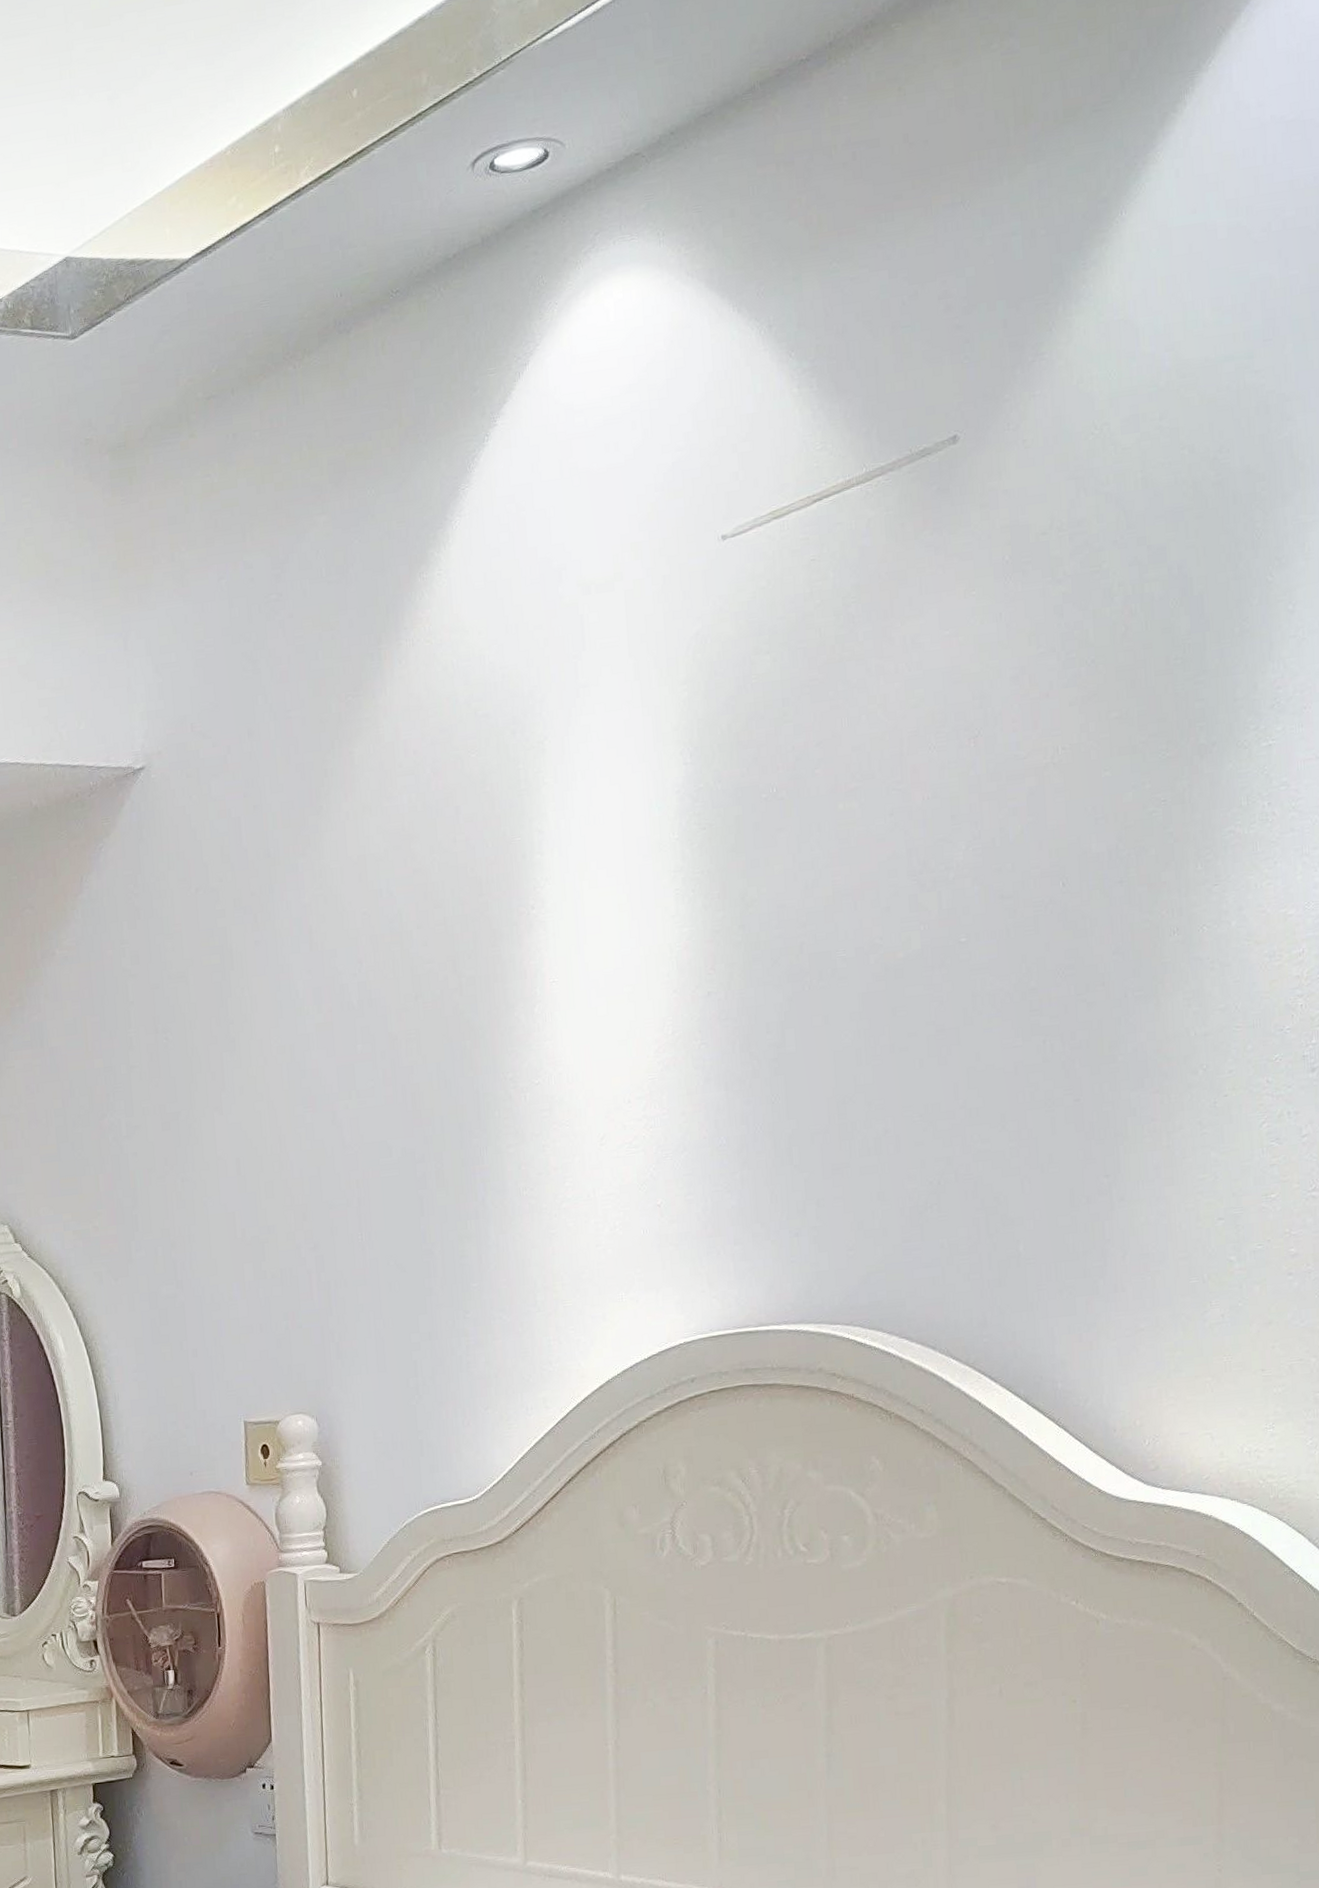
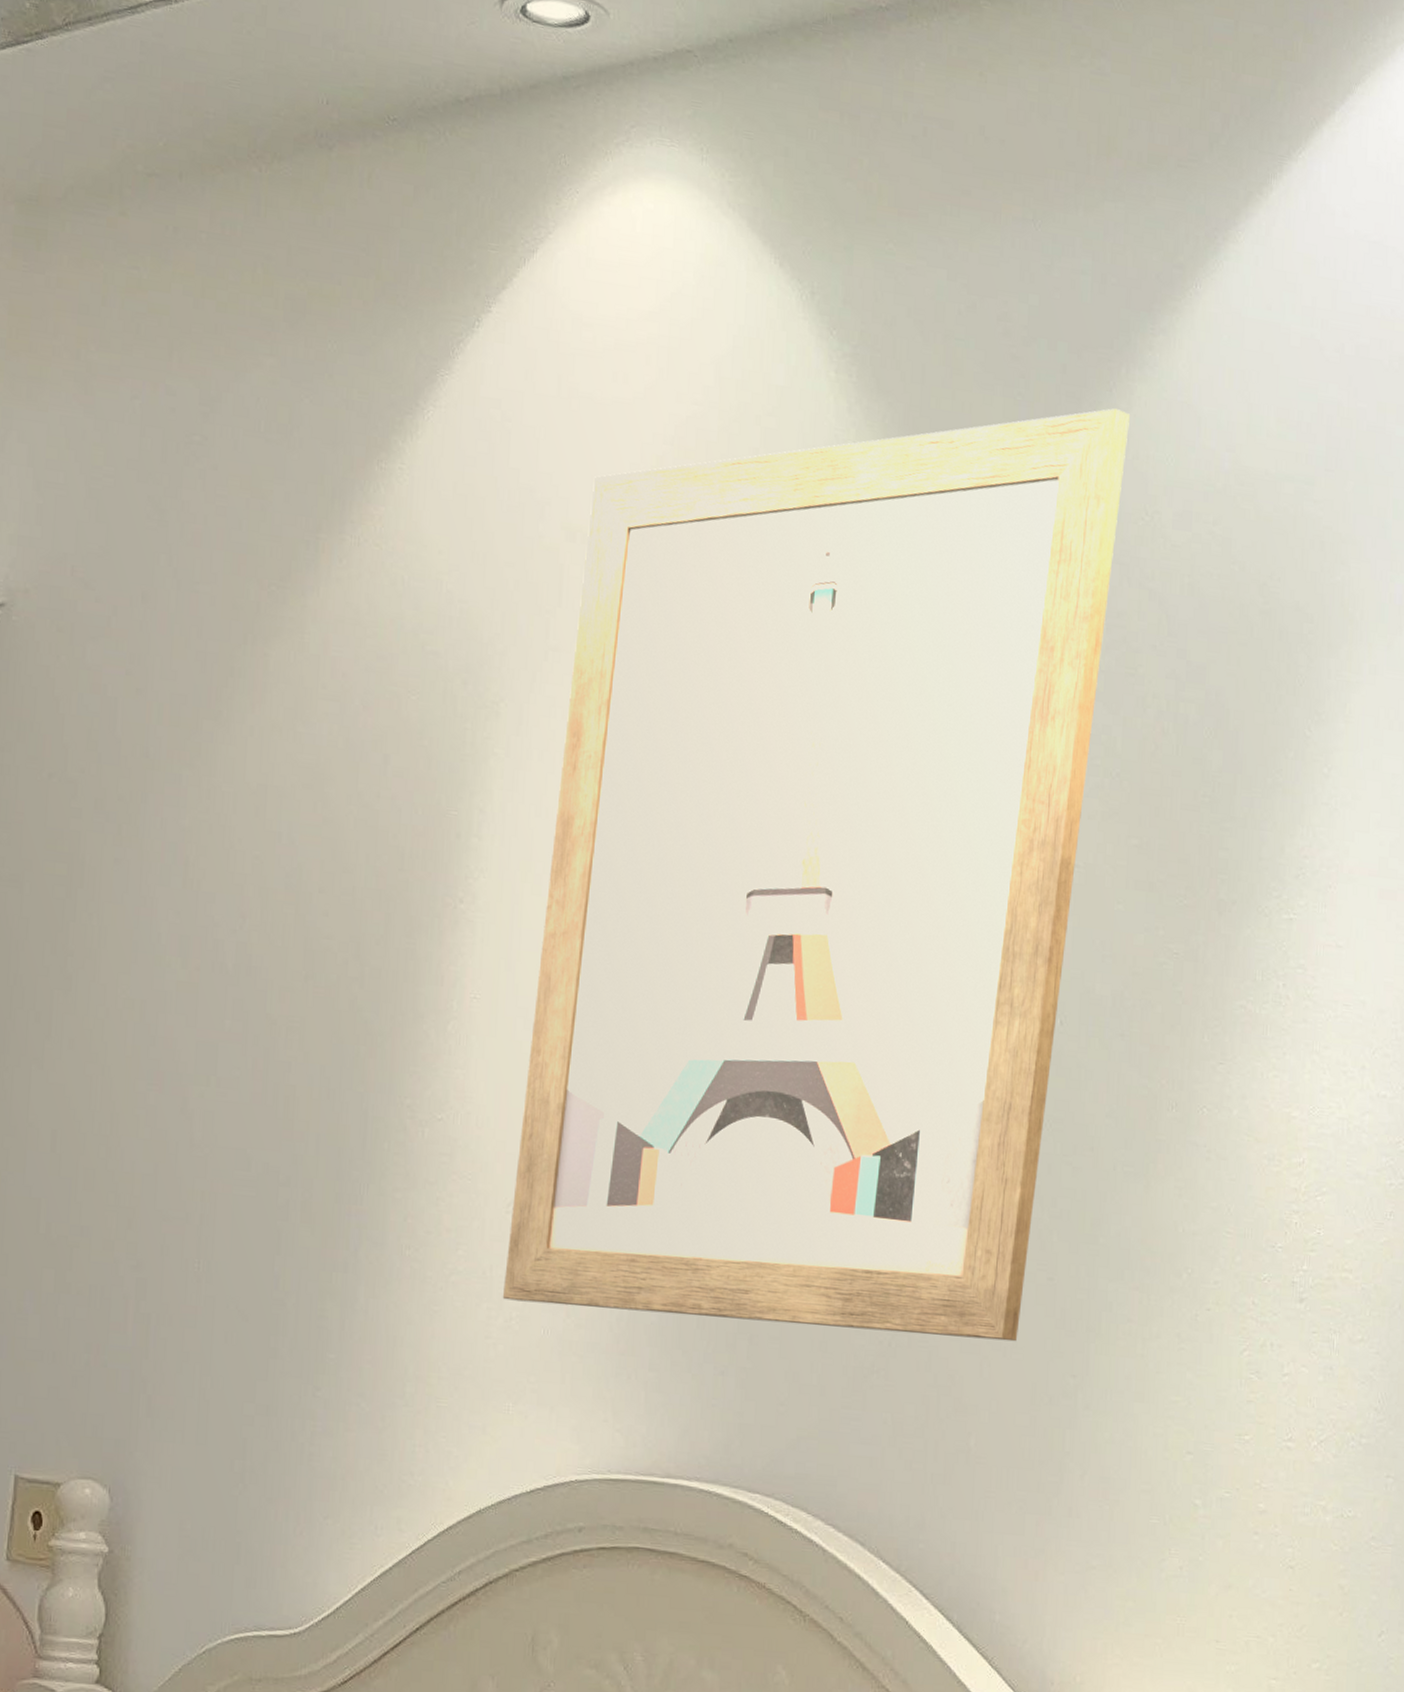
wall art: none [599,344,1071,1214] -> present [502,408,1130,1342]

